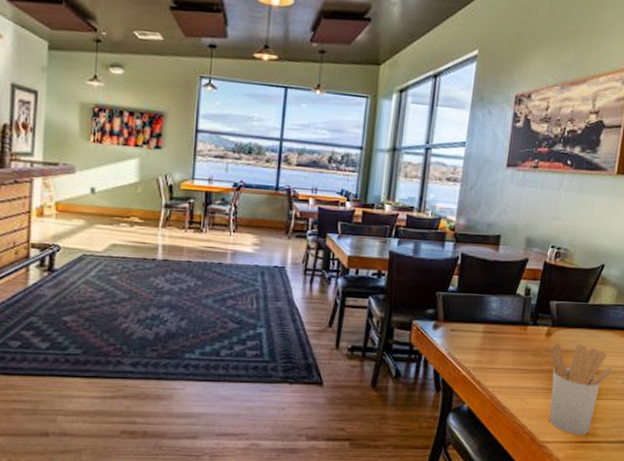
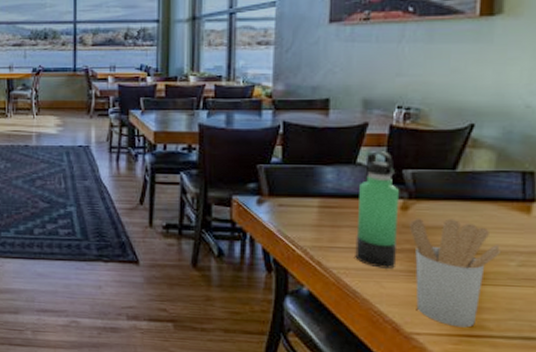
thermos bottle: none [507,284,546,387] -> present [355,151,399,269]

